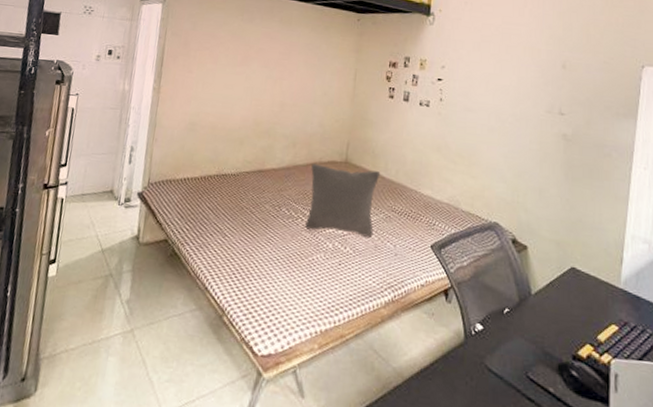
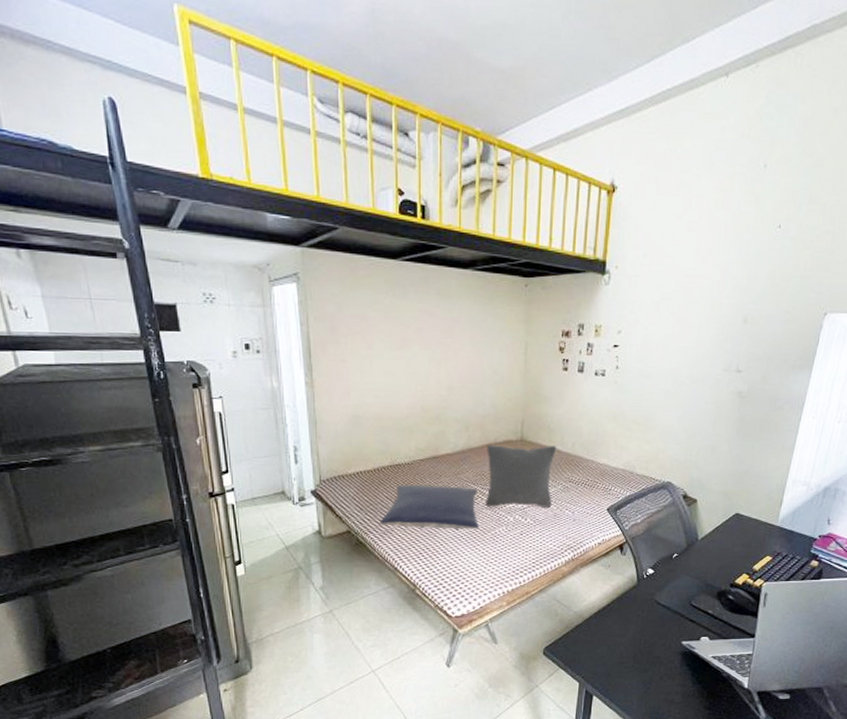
pillow: none [198,196,299,254] -> present [380,484,479,530]

